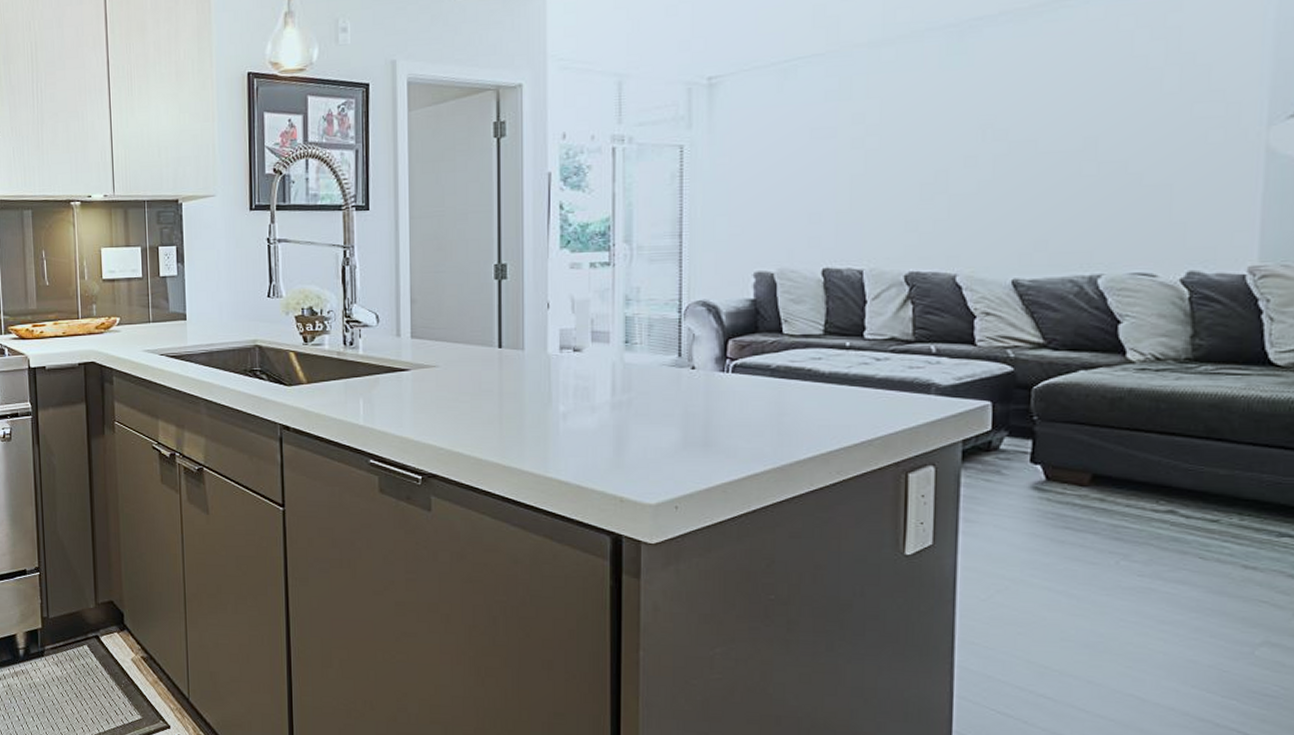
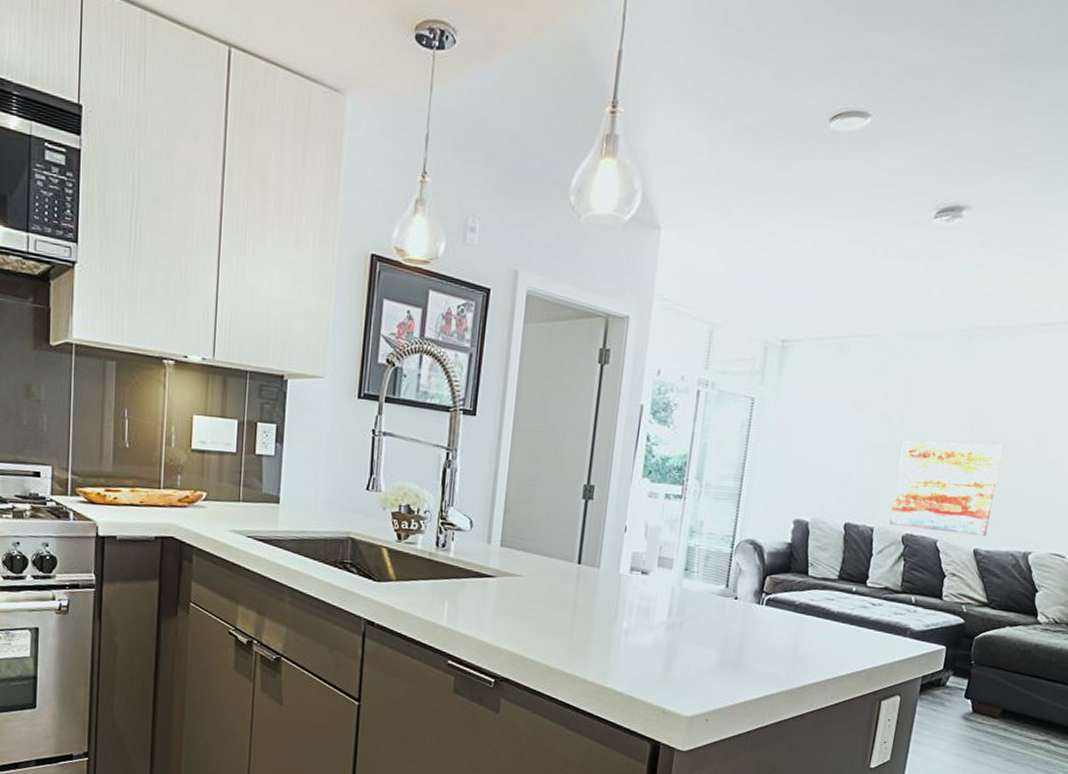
wall art: none [884,151,1034,265] -> present [889,441,1003,536]

